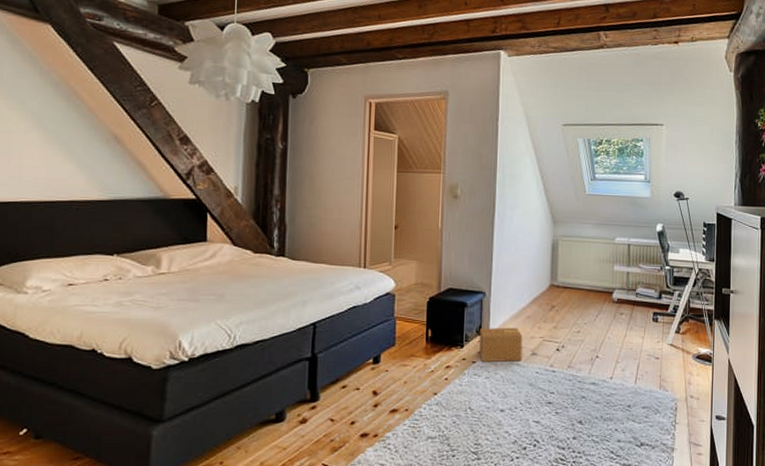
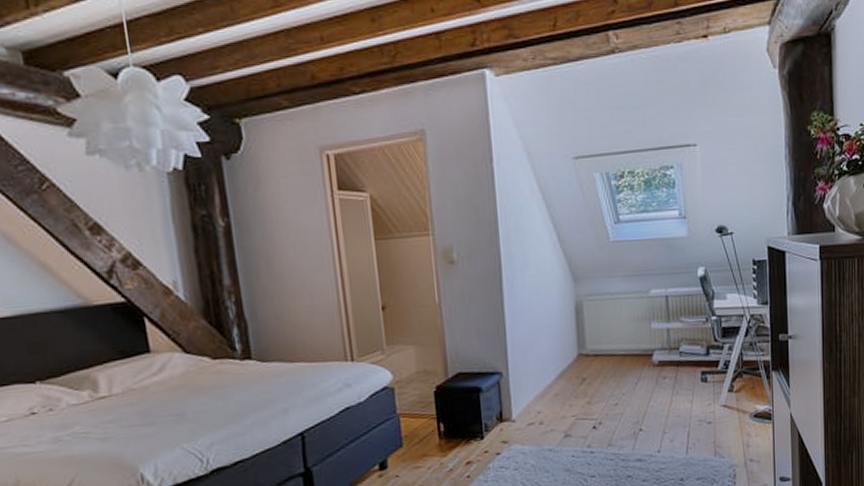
cardboard box: present [479,327,523,363] -> none [501,408,554,453]

